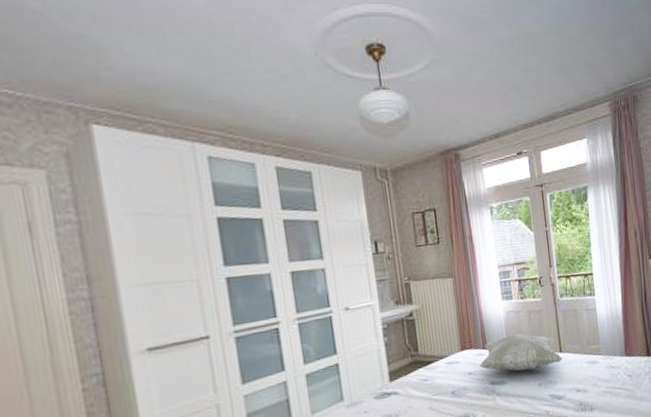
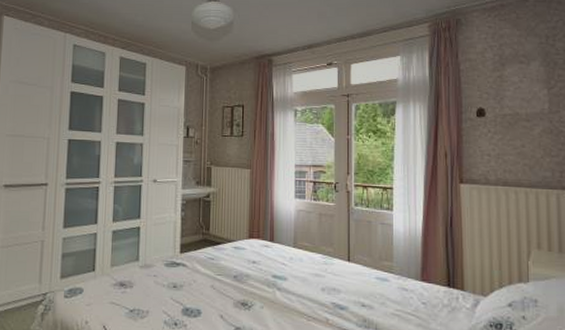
decorative pillow: present [480,333,562,372] -> none [264,233,350,272]

